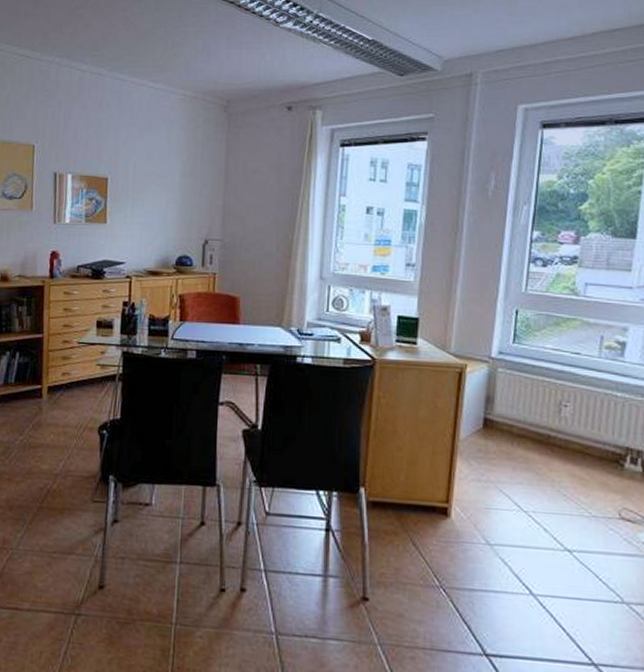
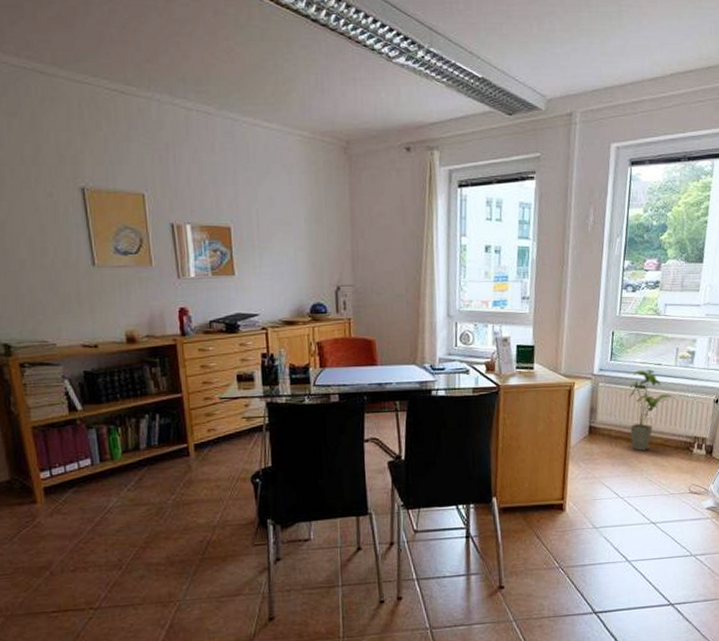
house plant: none [536,358,601,457] -> present [629,369,676,451]

